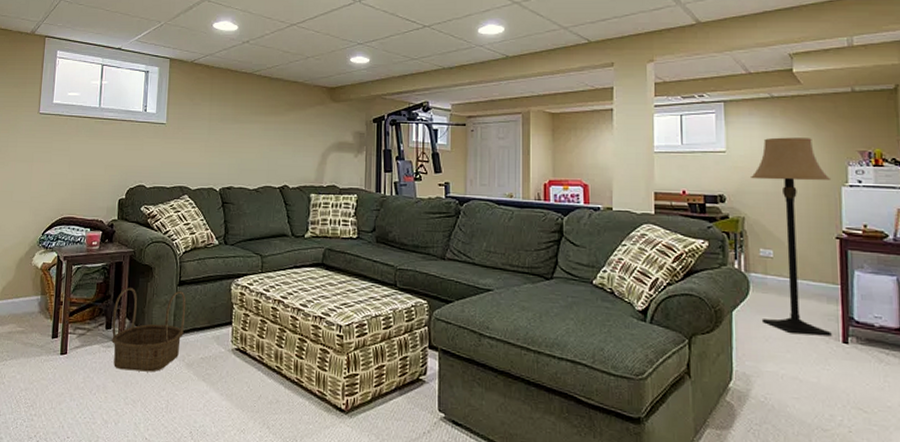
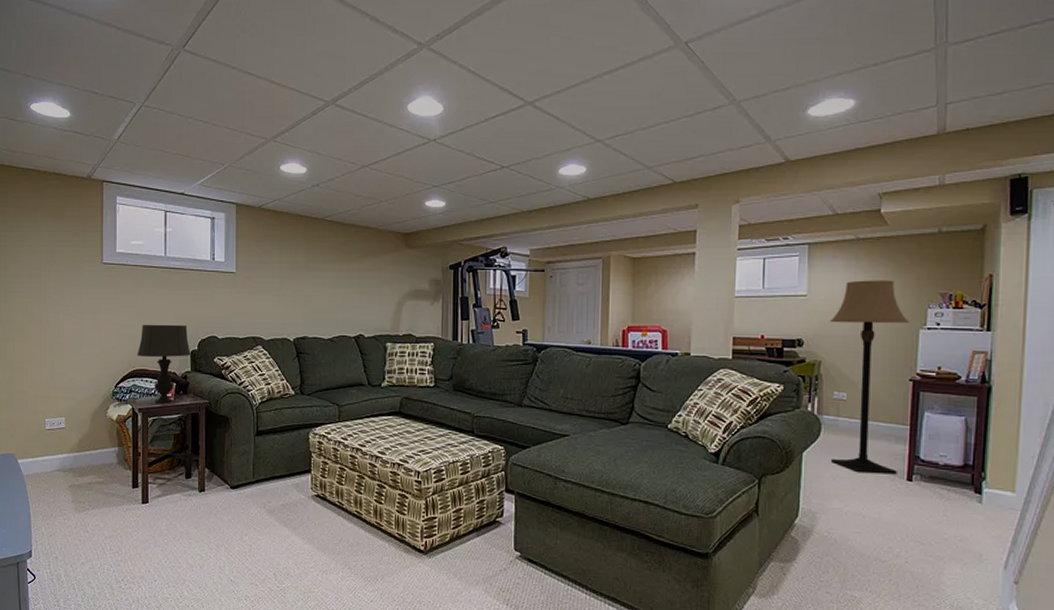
table lamp: none [66,172,119,252] -> present [137,324,191,404]
basket: present [111,288,186,372] -> none [191,438,265,519]

